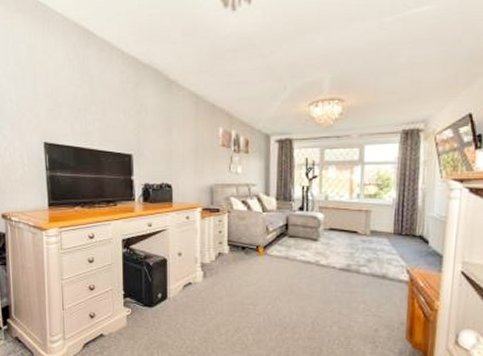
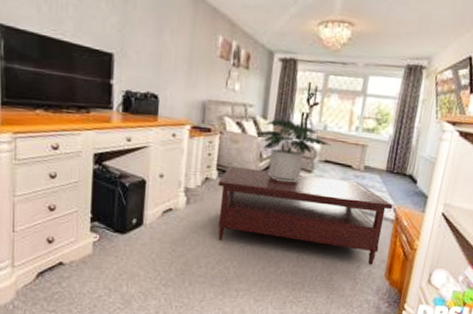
coffee table: none [230,241,406,329] -> present [218,166,393,266]
potted plant: none [260,195,334,252] -> present [255,119,331,183]

